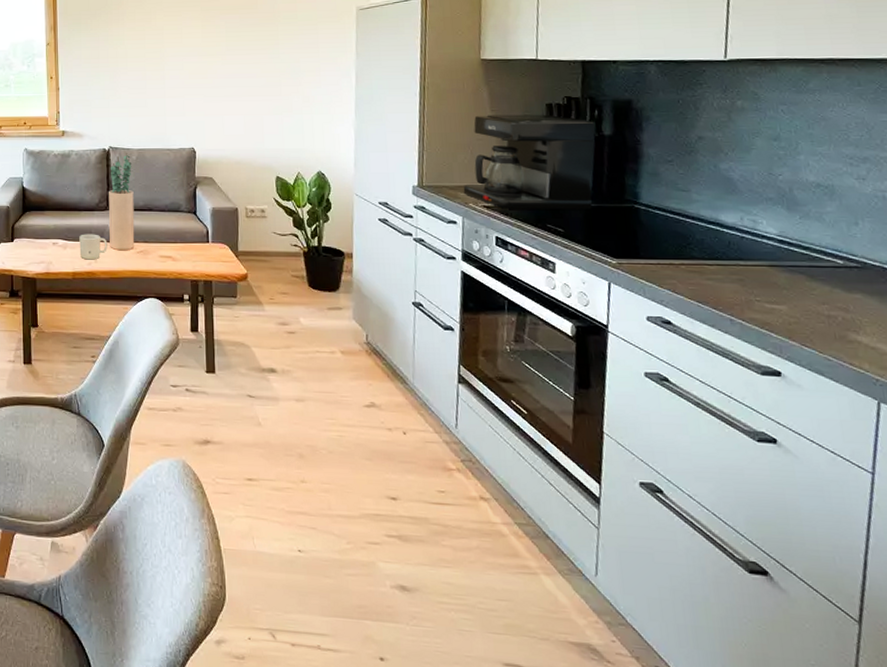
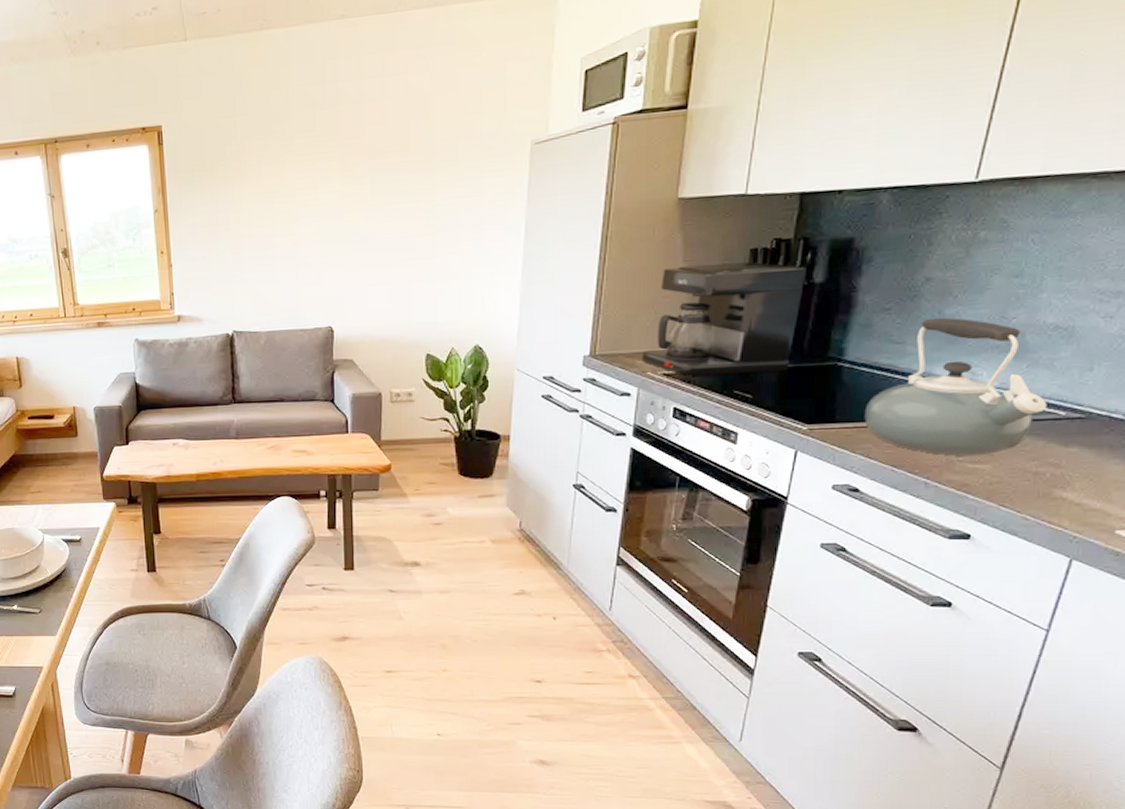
mug: present [79,234,108,260] -> none [202,431,234,460]
vase: present [108,153,135,251] -> none [233,337,265,448]
kettle: none [664,172,825,297] -> present [864,318,1047,457]

